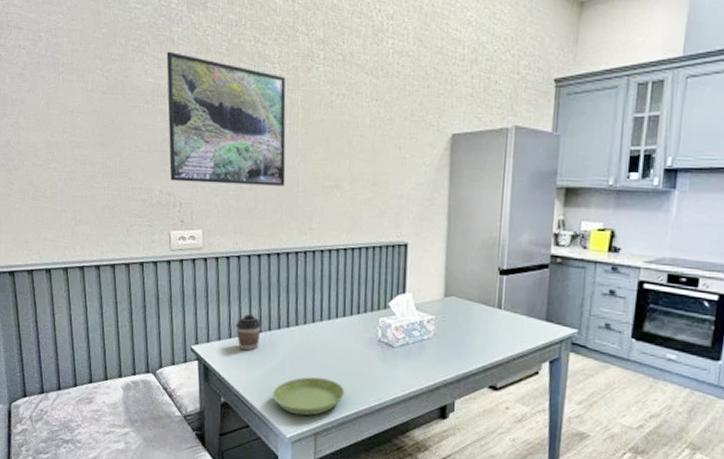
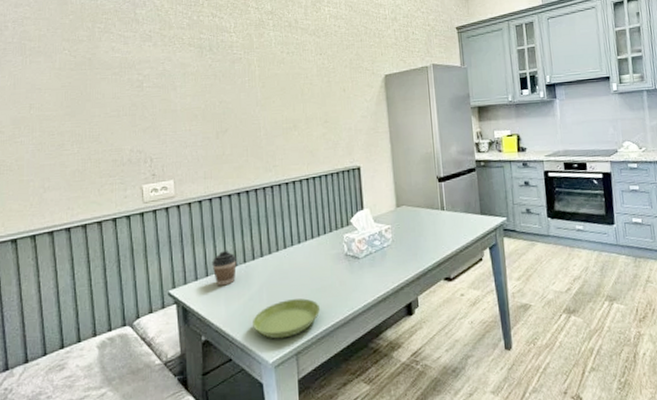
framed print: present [166,51,286,186] -> none [132,30,249,140]

